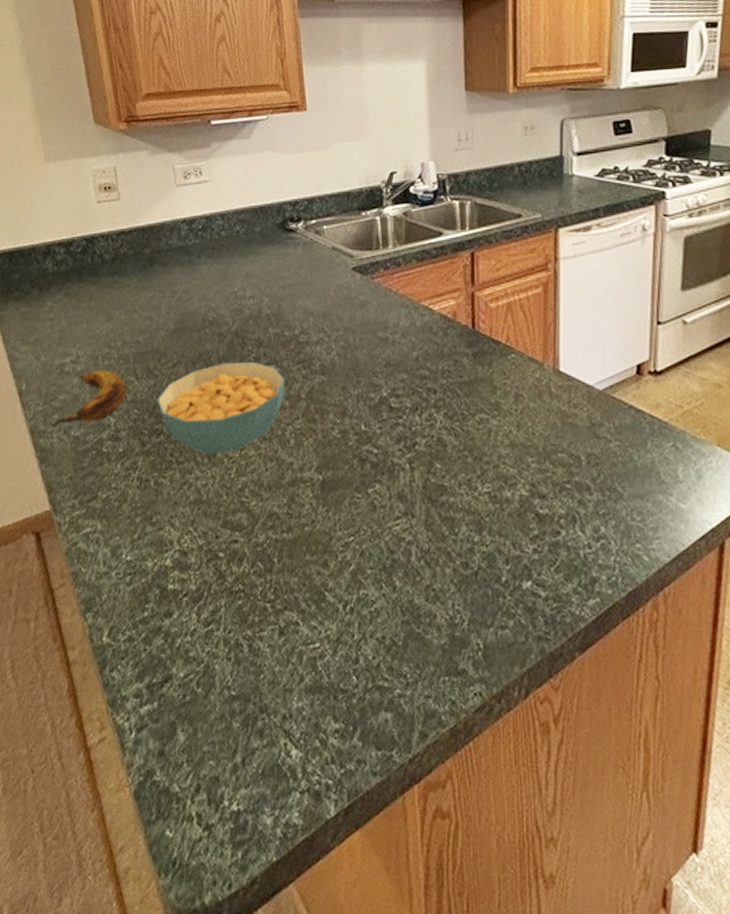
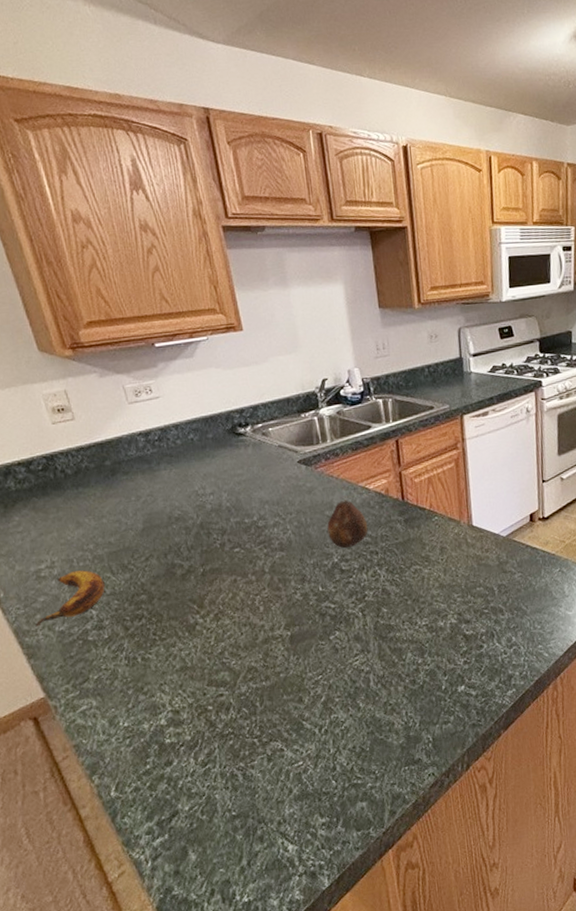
cereal bowl: present [157,361,285,454] -> none [134,547,251,629]
fruit: none [378,320,427,381] -> present [327,499,368,549]

